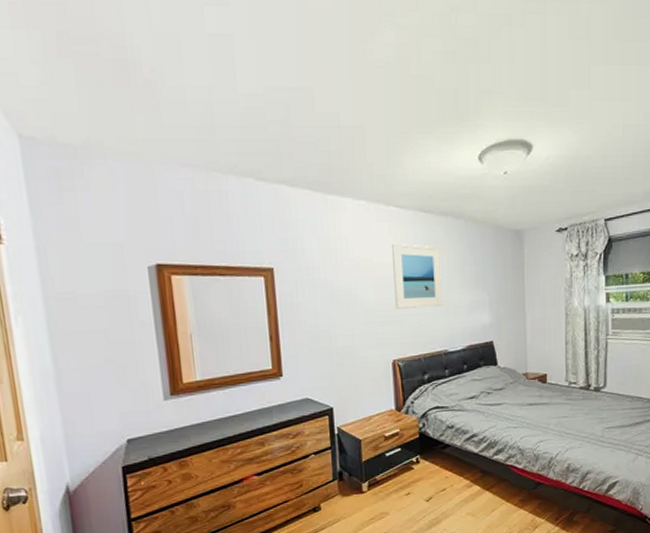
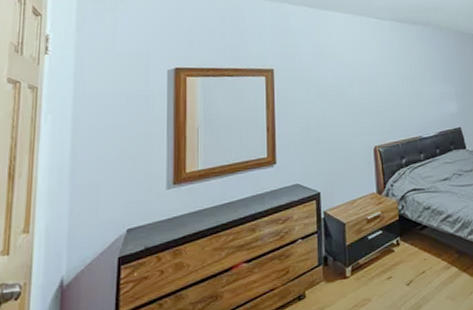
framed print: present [392,243,443,309] -> none [373,46,417,101]

